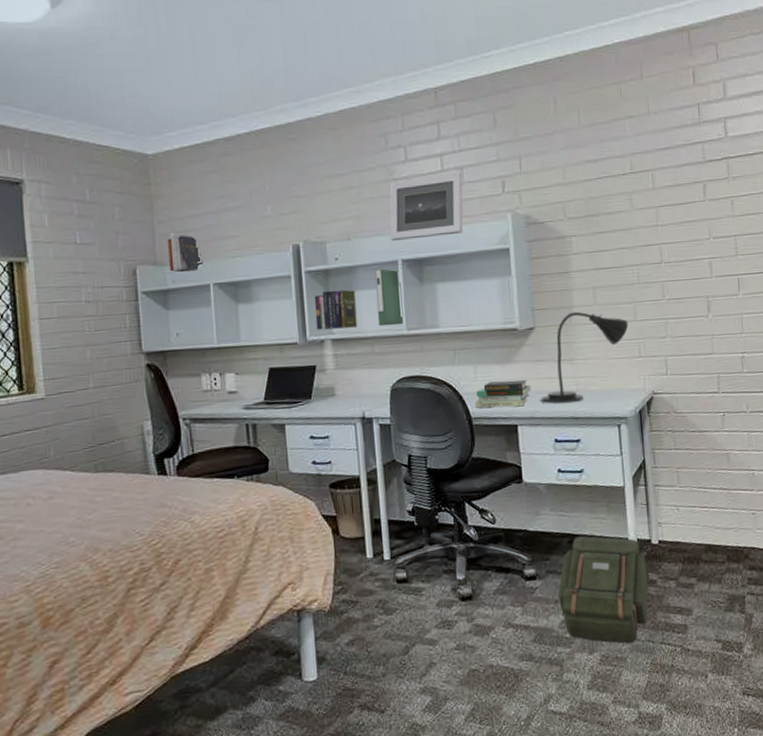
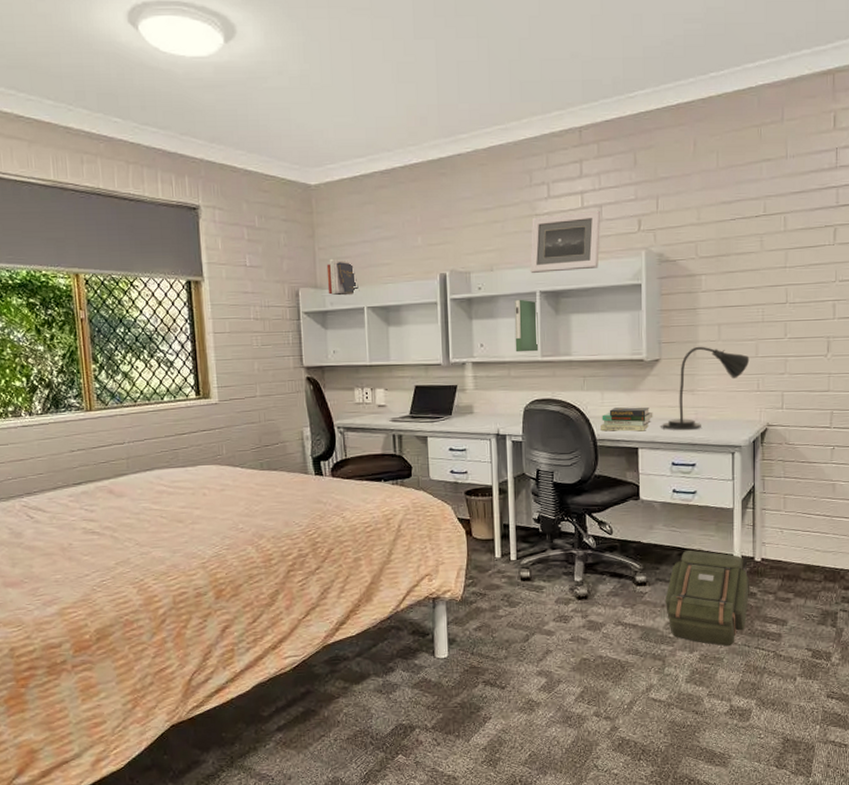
books: present [314,289,358,330] -> none [458,317,496,353]

